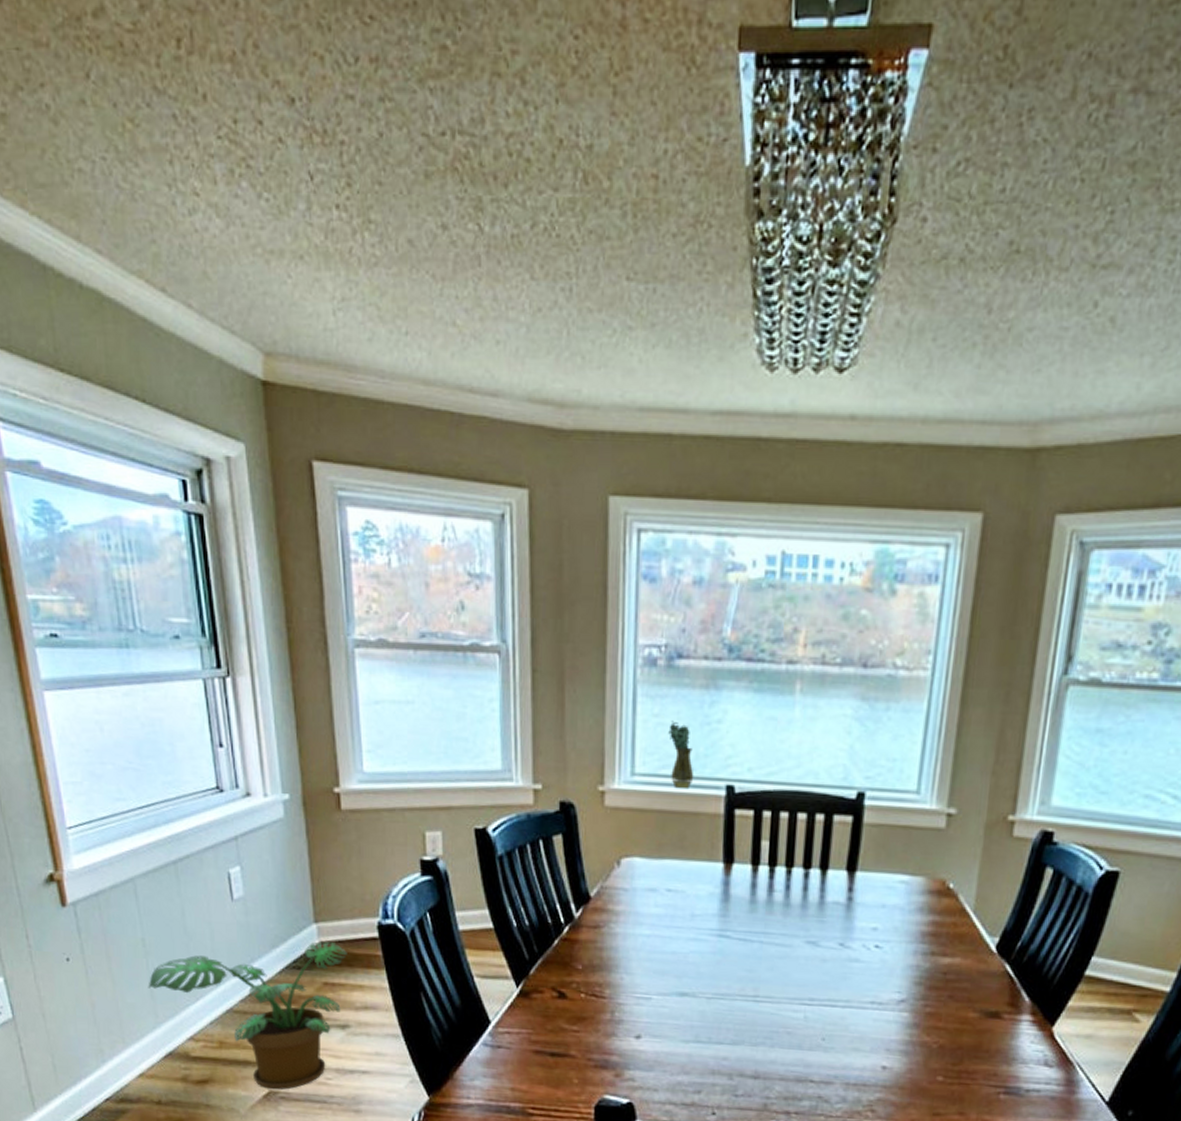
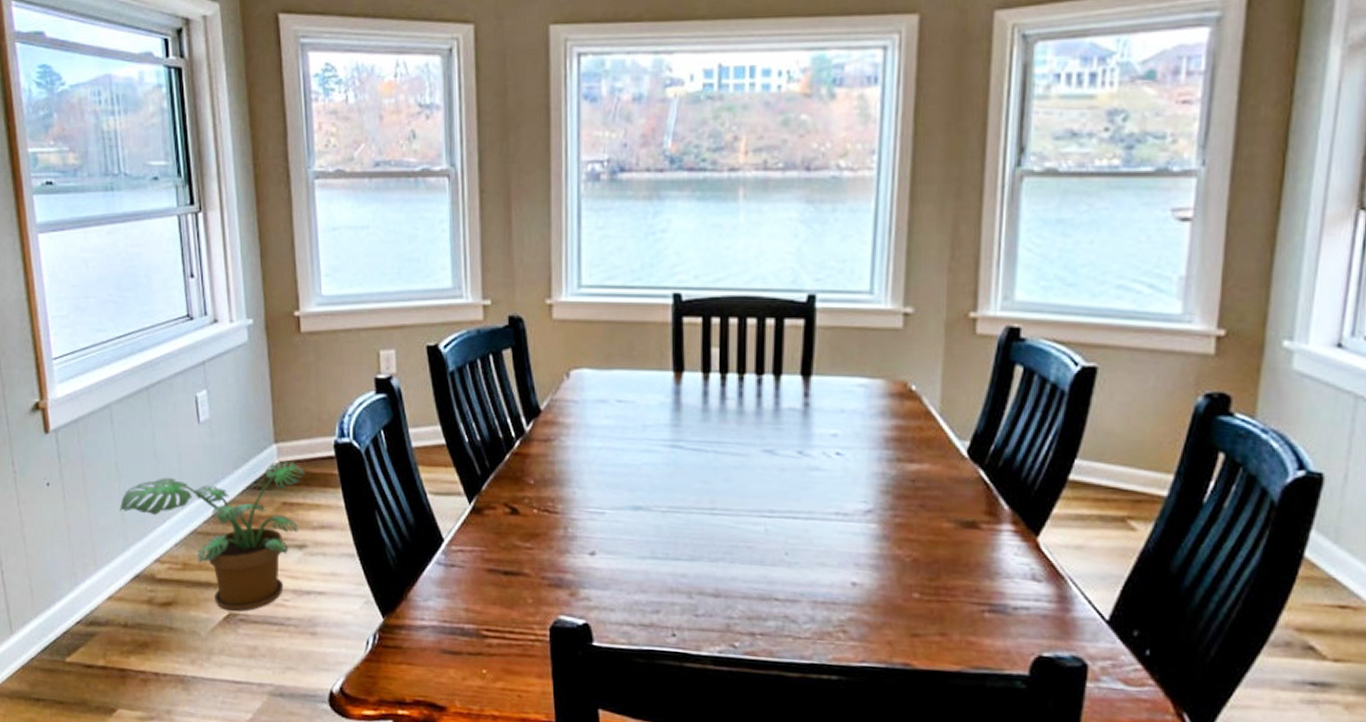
vase: present [668,720,694,790] -> none [613,232,641,299]

